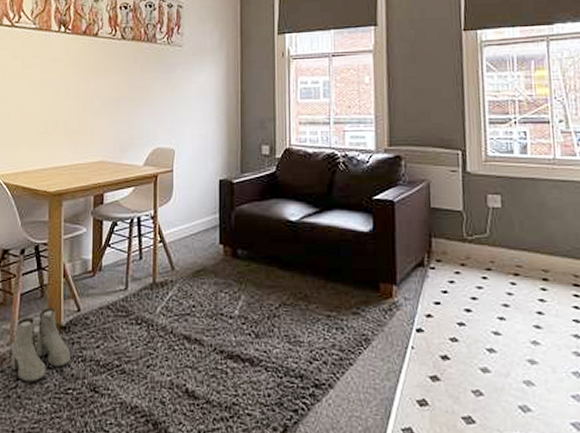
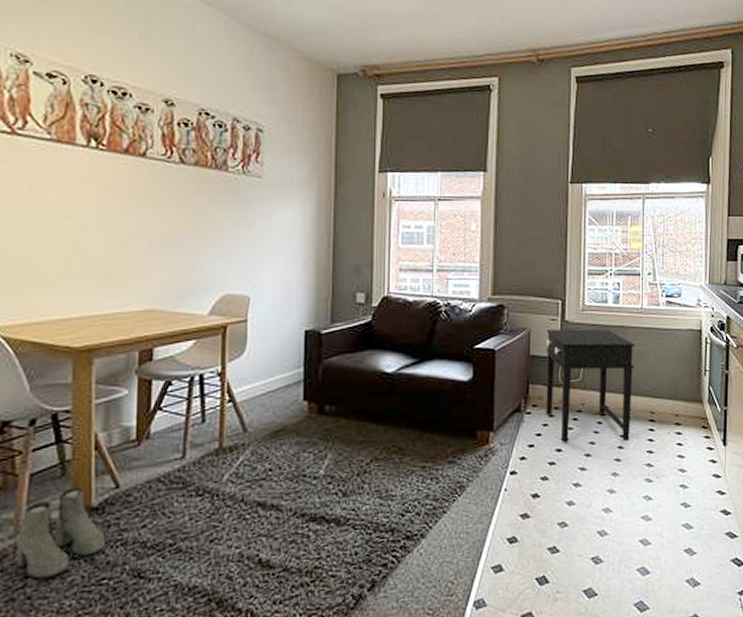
side table: none [447,181,551,306] -> present [546,329,635,443]

